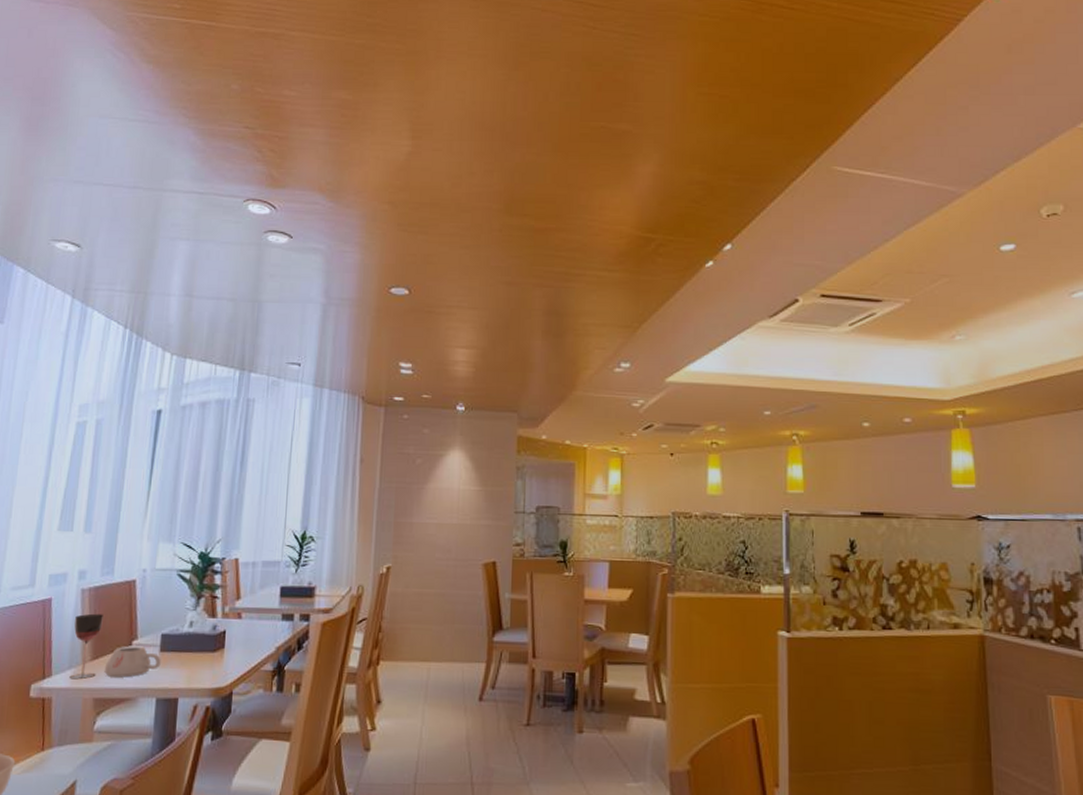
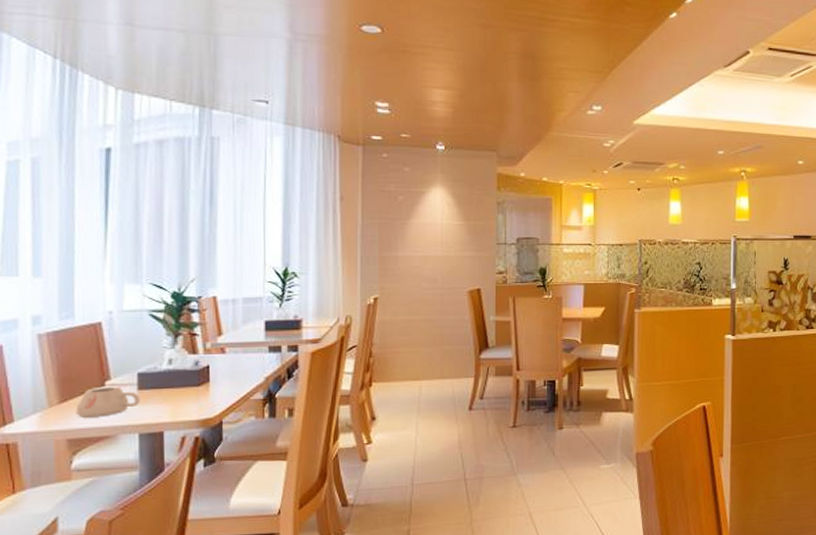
wineglass: present [69,613,103,679] -> none [34,357,68,422]

